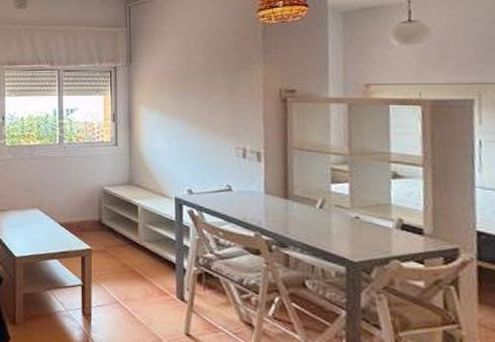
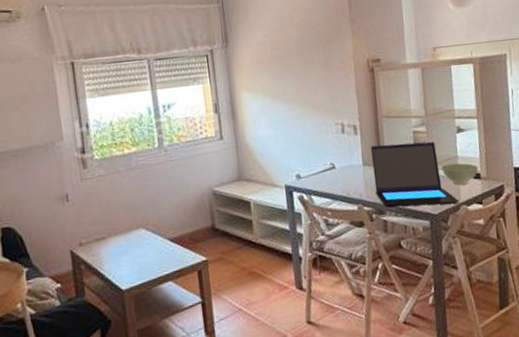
laptop: none [275,176,390,256] -> present [370,141,460,207]
bowl: none [367,211,422,238] -> present [441,163,479,186]

